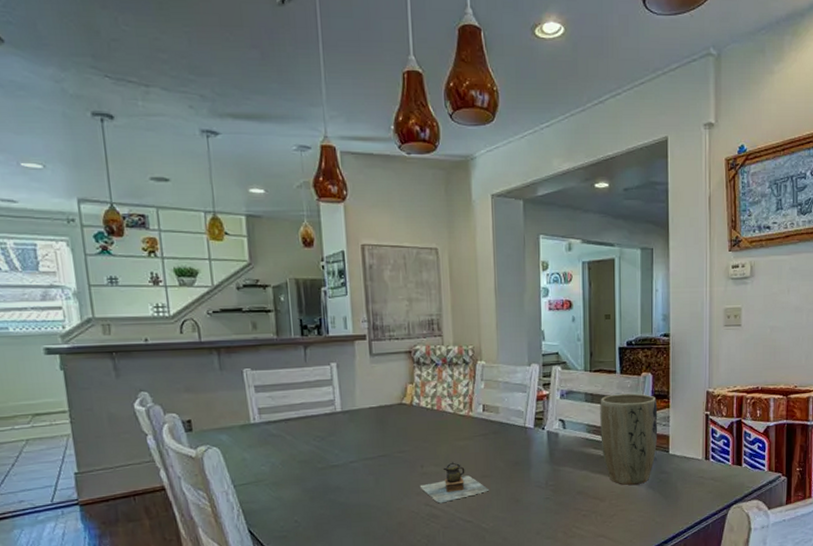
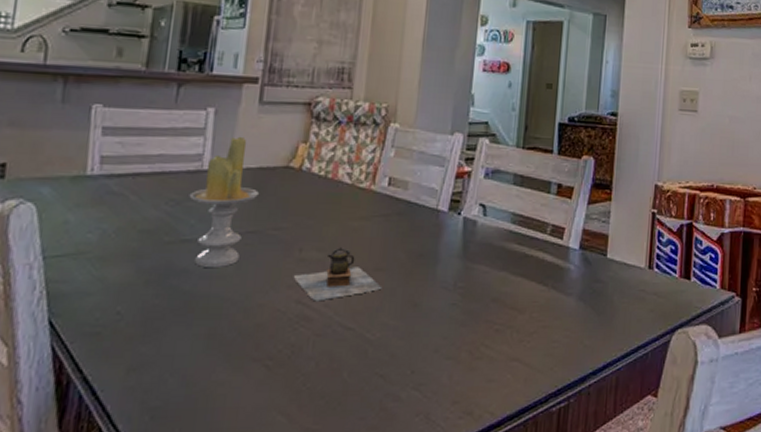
candle: none [330,383,384,484] -> present [189,136,260,267]
plant pot: present [600,393,658,485] -> none [527,179,598,294]

